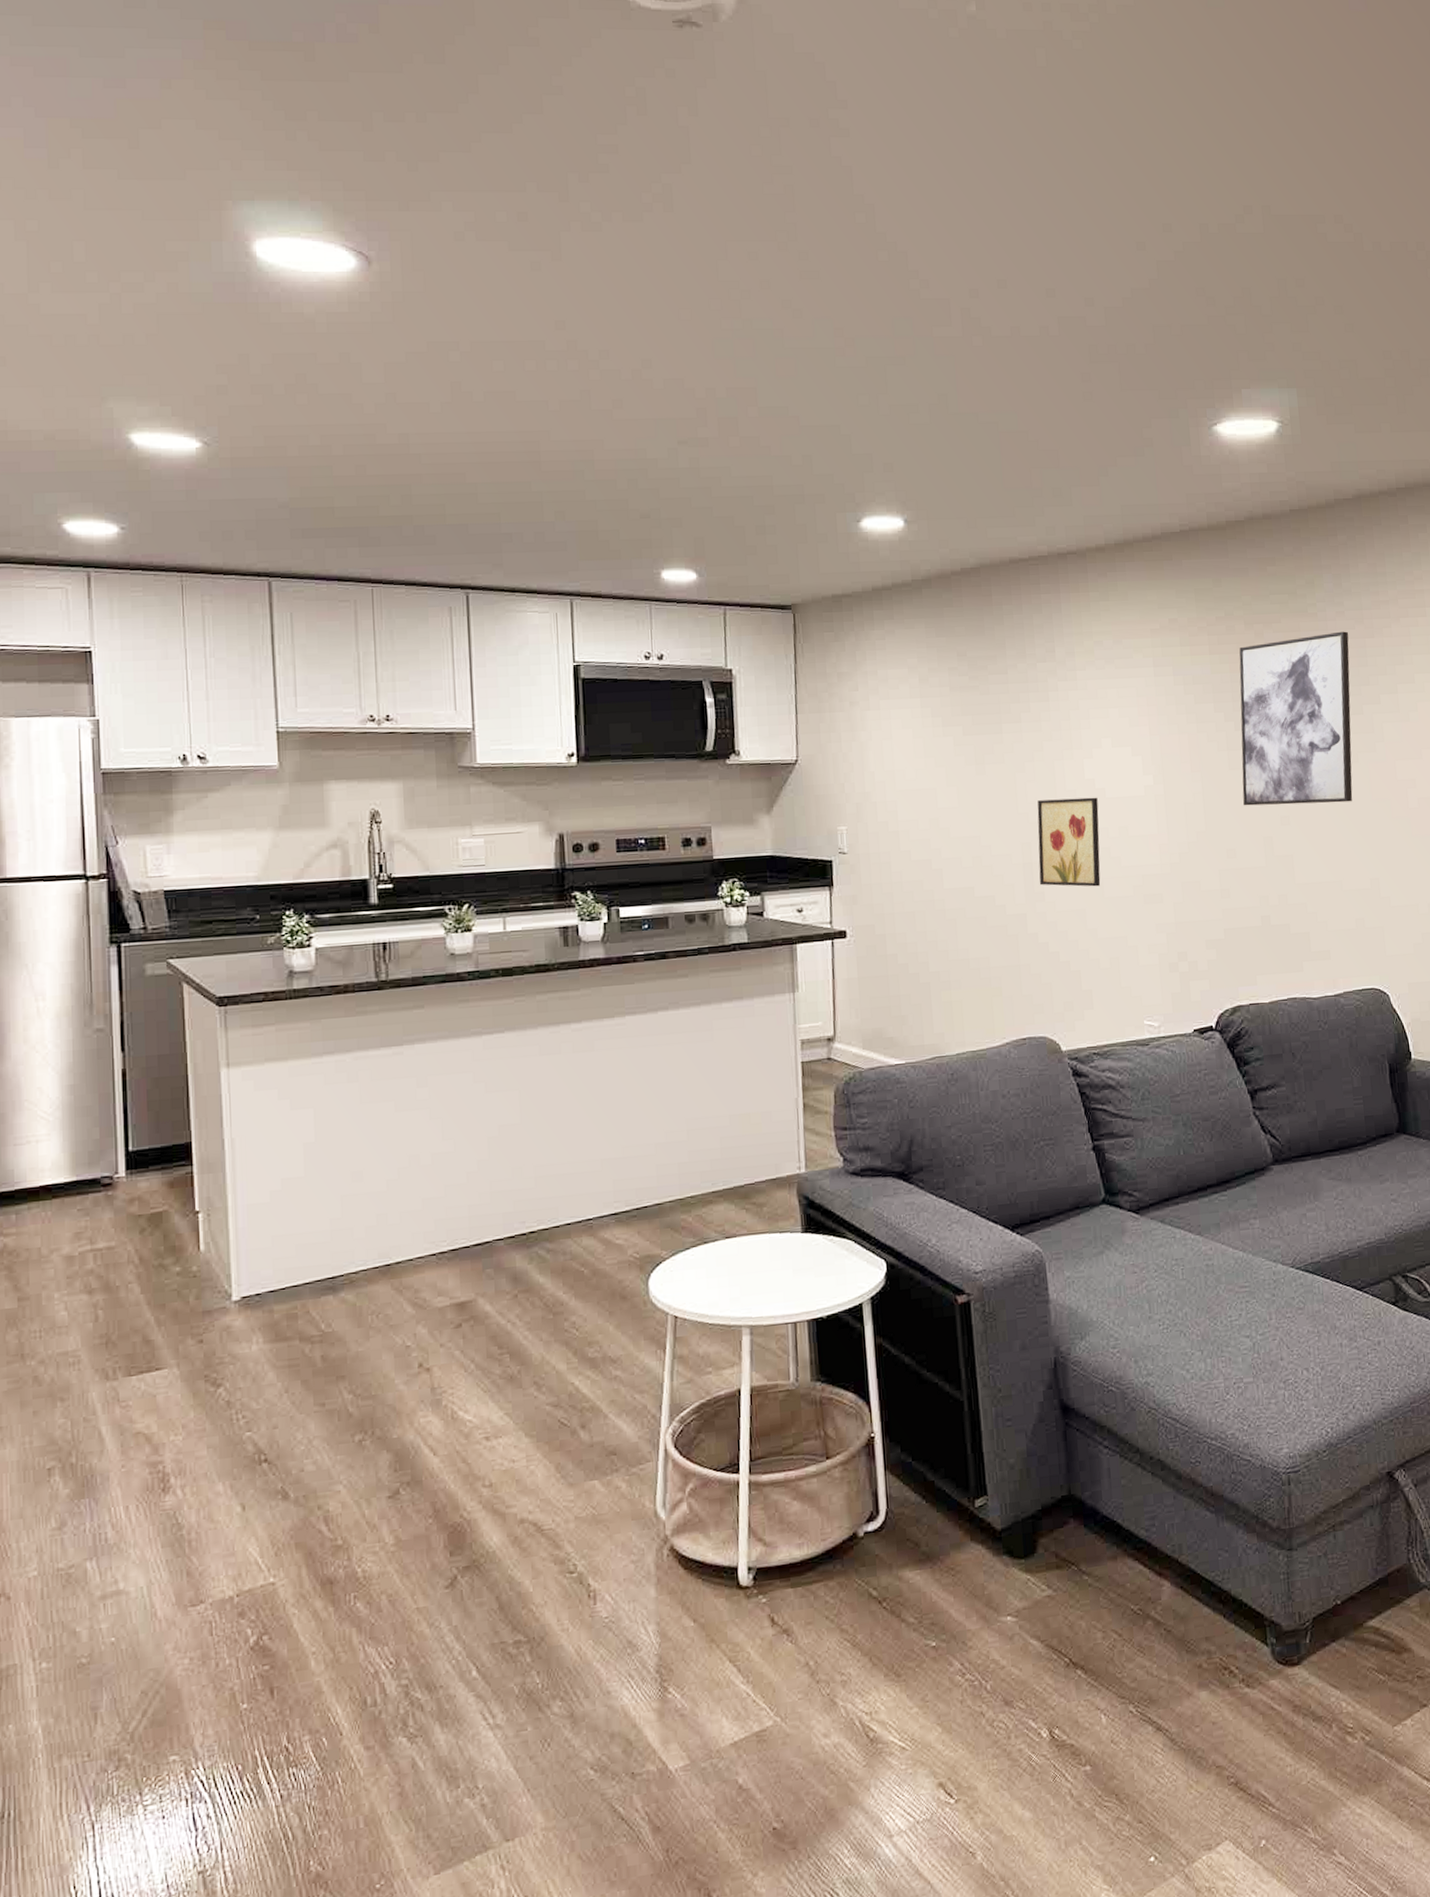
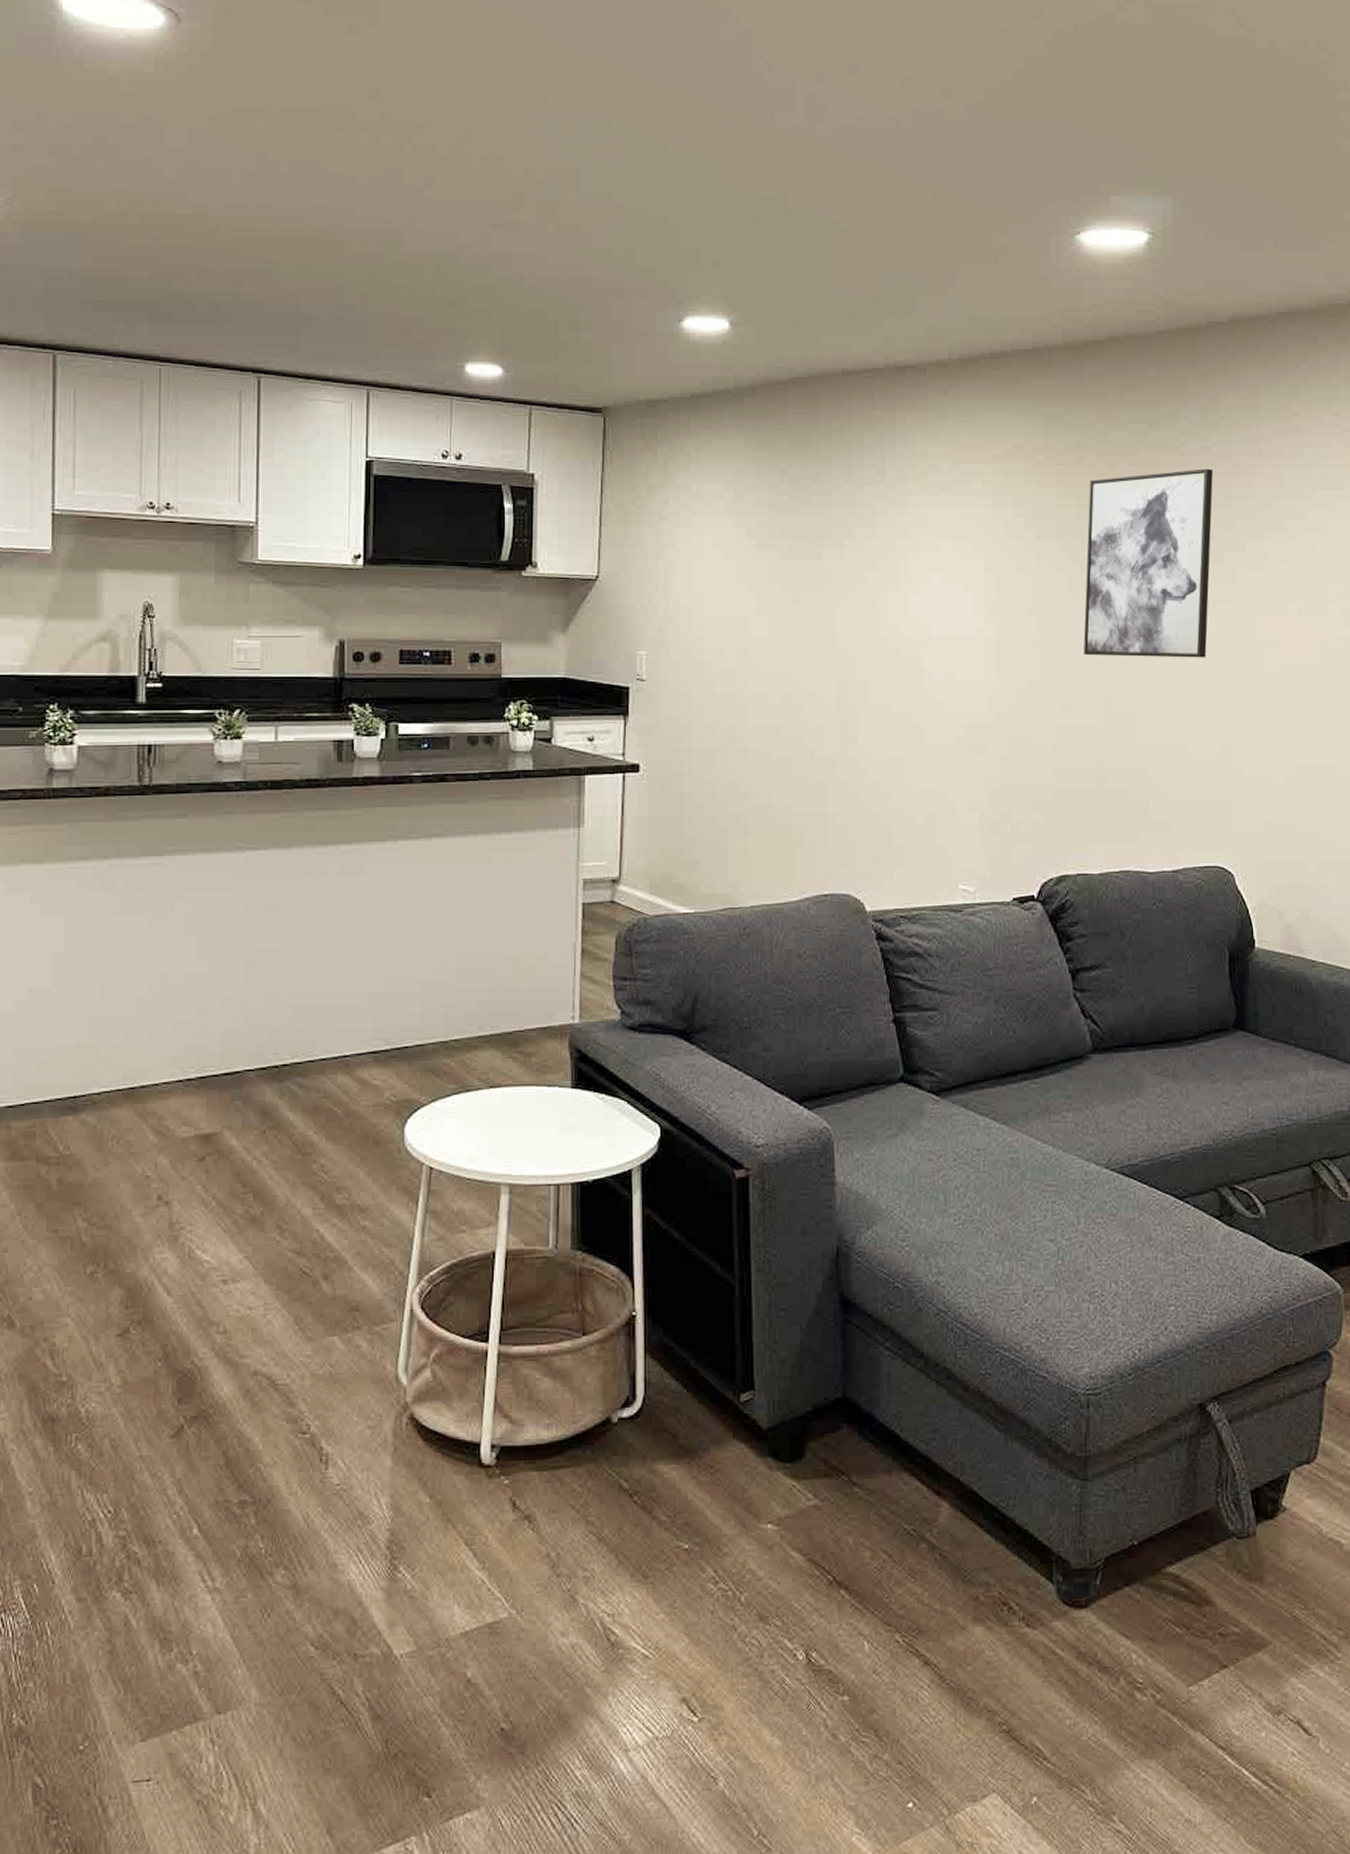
wall art: present [1037,797,1101,887] -> none [852,635,923,734]

